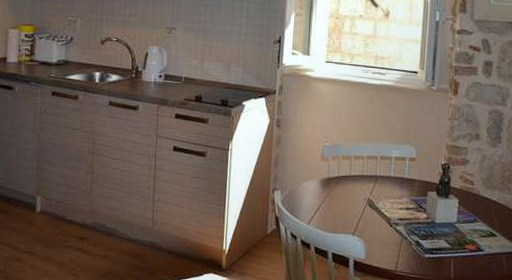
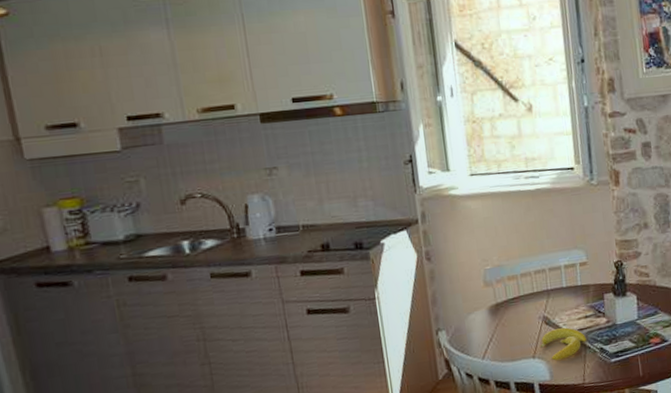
banana: none [361,213,405,243] -> present [540,327,587,361]

